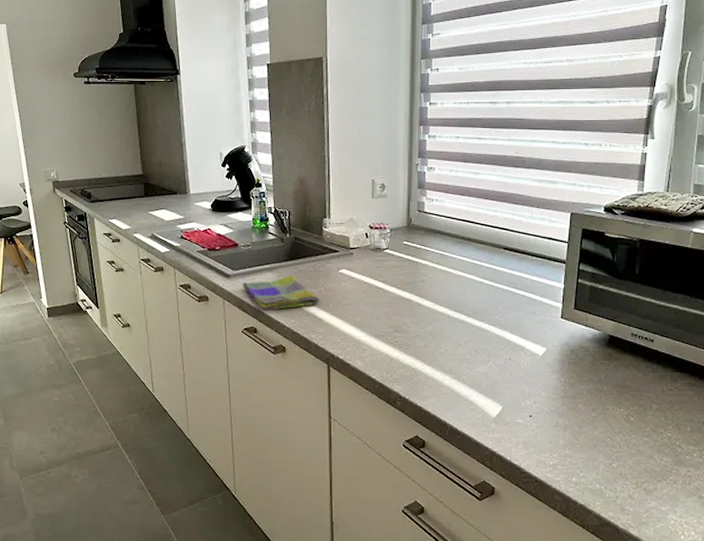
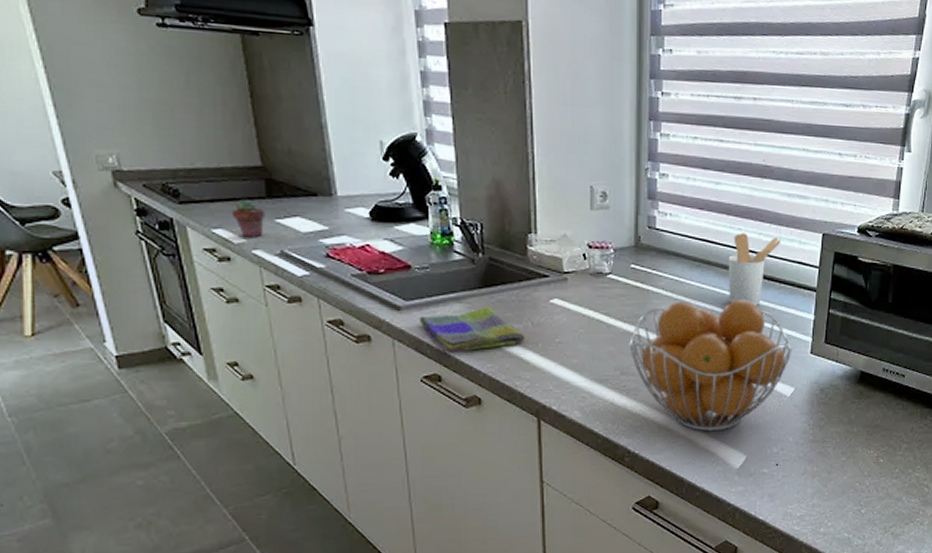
potted succulent: none [122,198,143,224] -> present [231,199,266,237]
fruit basket: none [401,270,544,384] -> present [629,299,792,432]
utensil holder: none [485,214,533,275] -> present [728,233,781,305]

